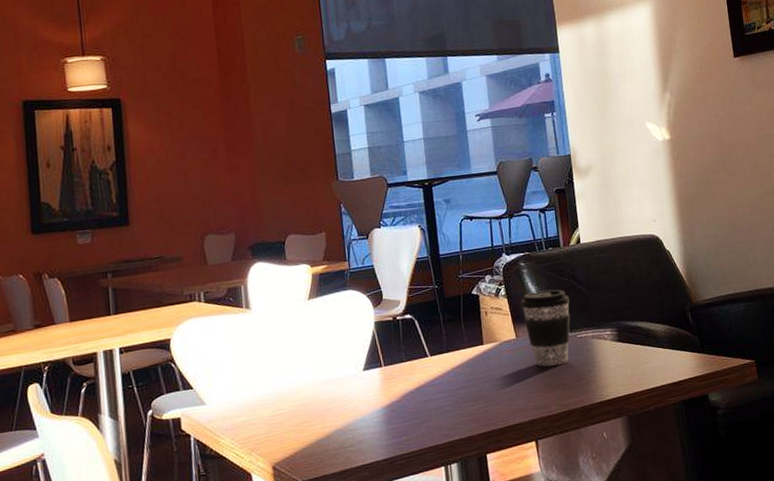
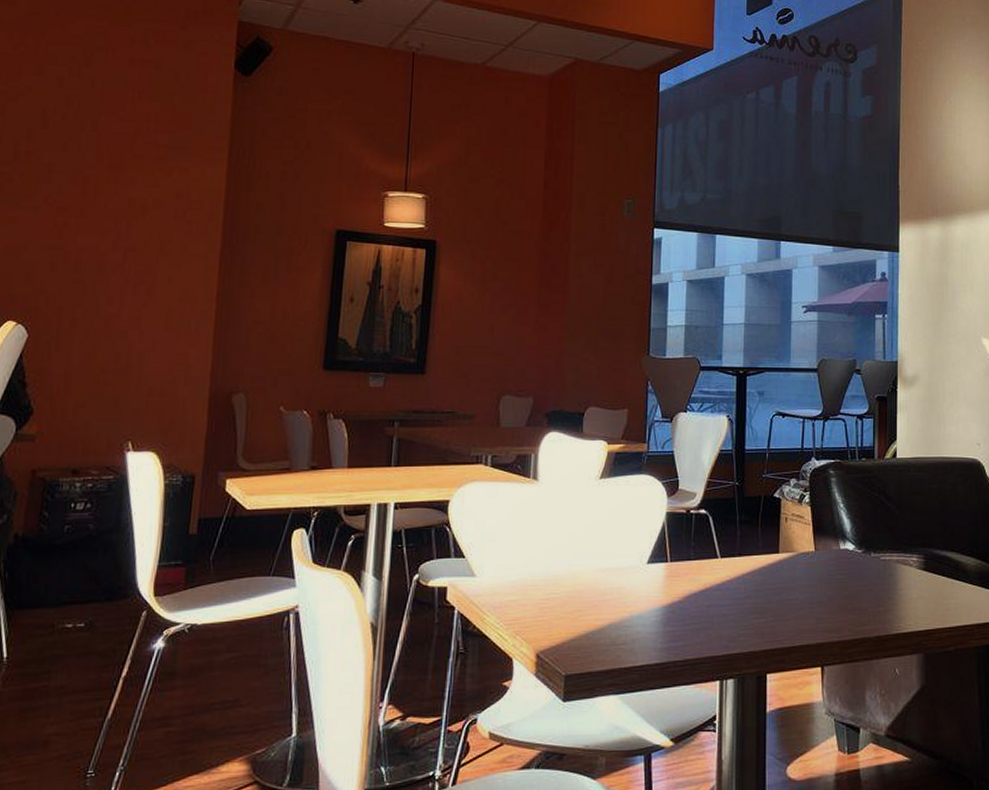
coffee cup: present [520,289,571,367] -> none [824,504,877,587]

